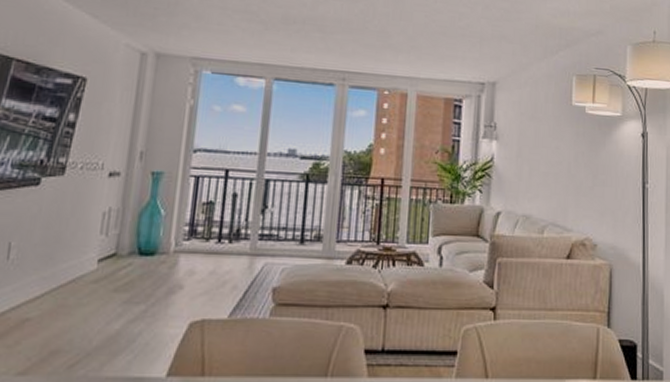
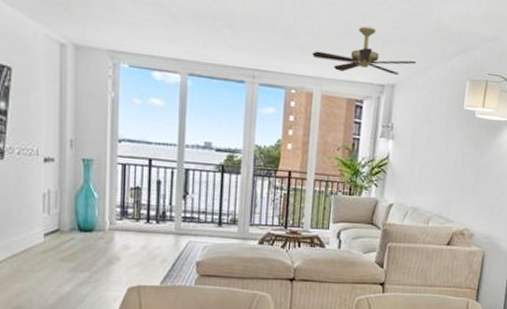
ceiling fan: none [406,25,517,72] -> present [312,26,416,75]

